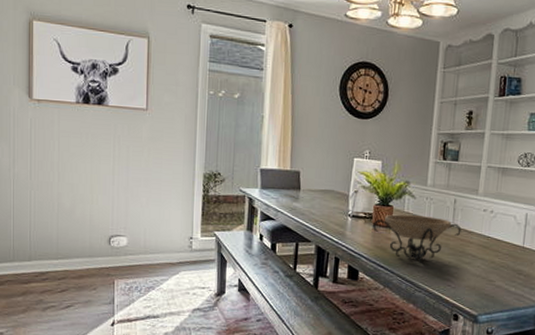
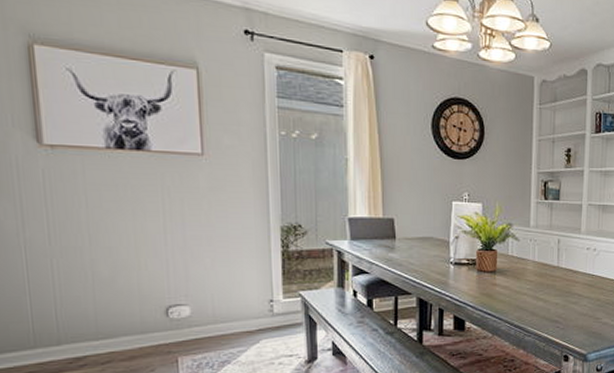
decorative bowl: present [373,214,462,262] -> none [477,259,567,305]

